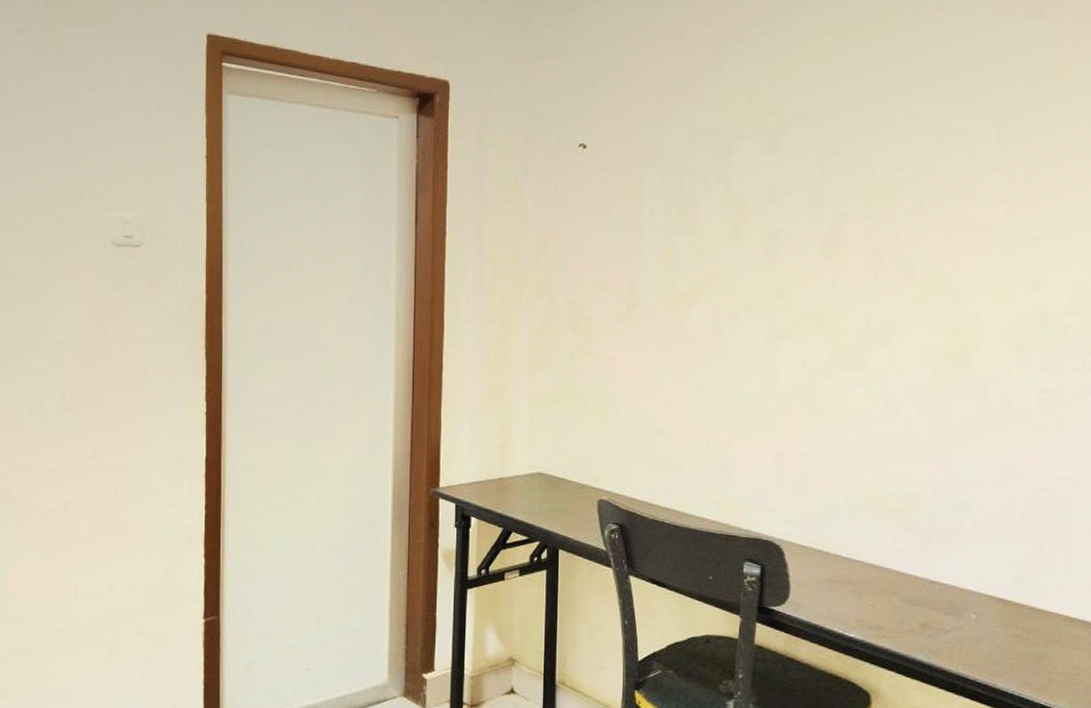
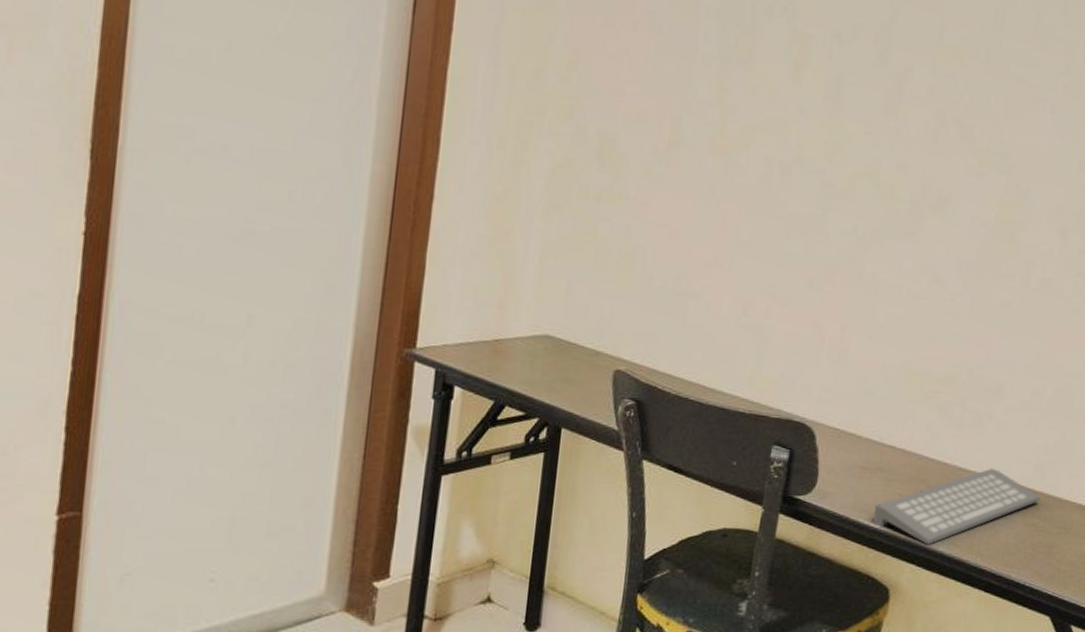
computer keyboard: none [847,580,1022,653] -> present [872,468,1041,545]

